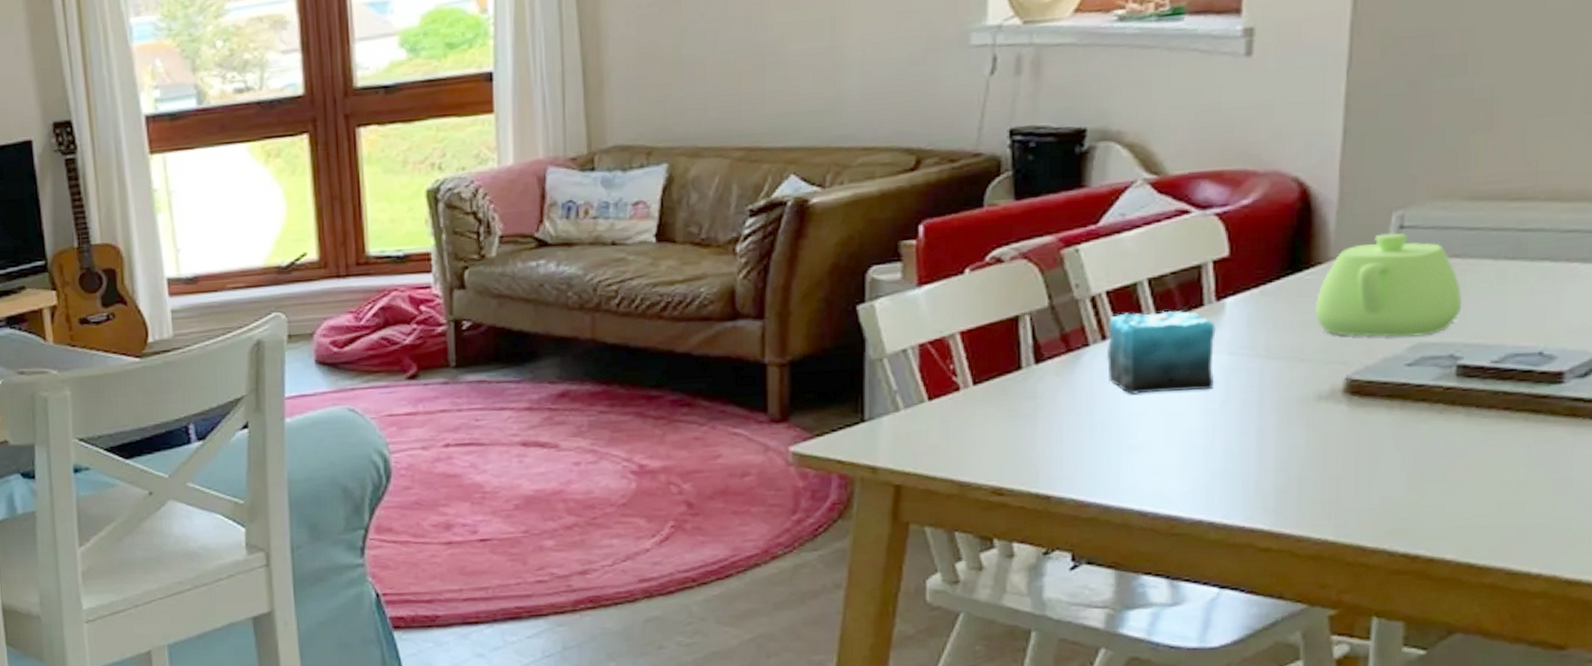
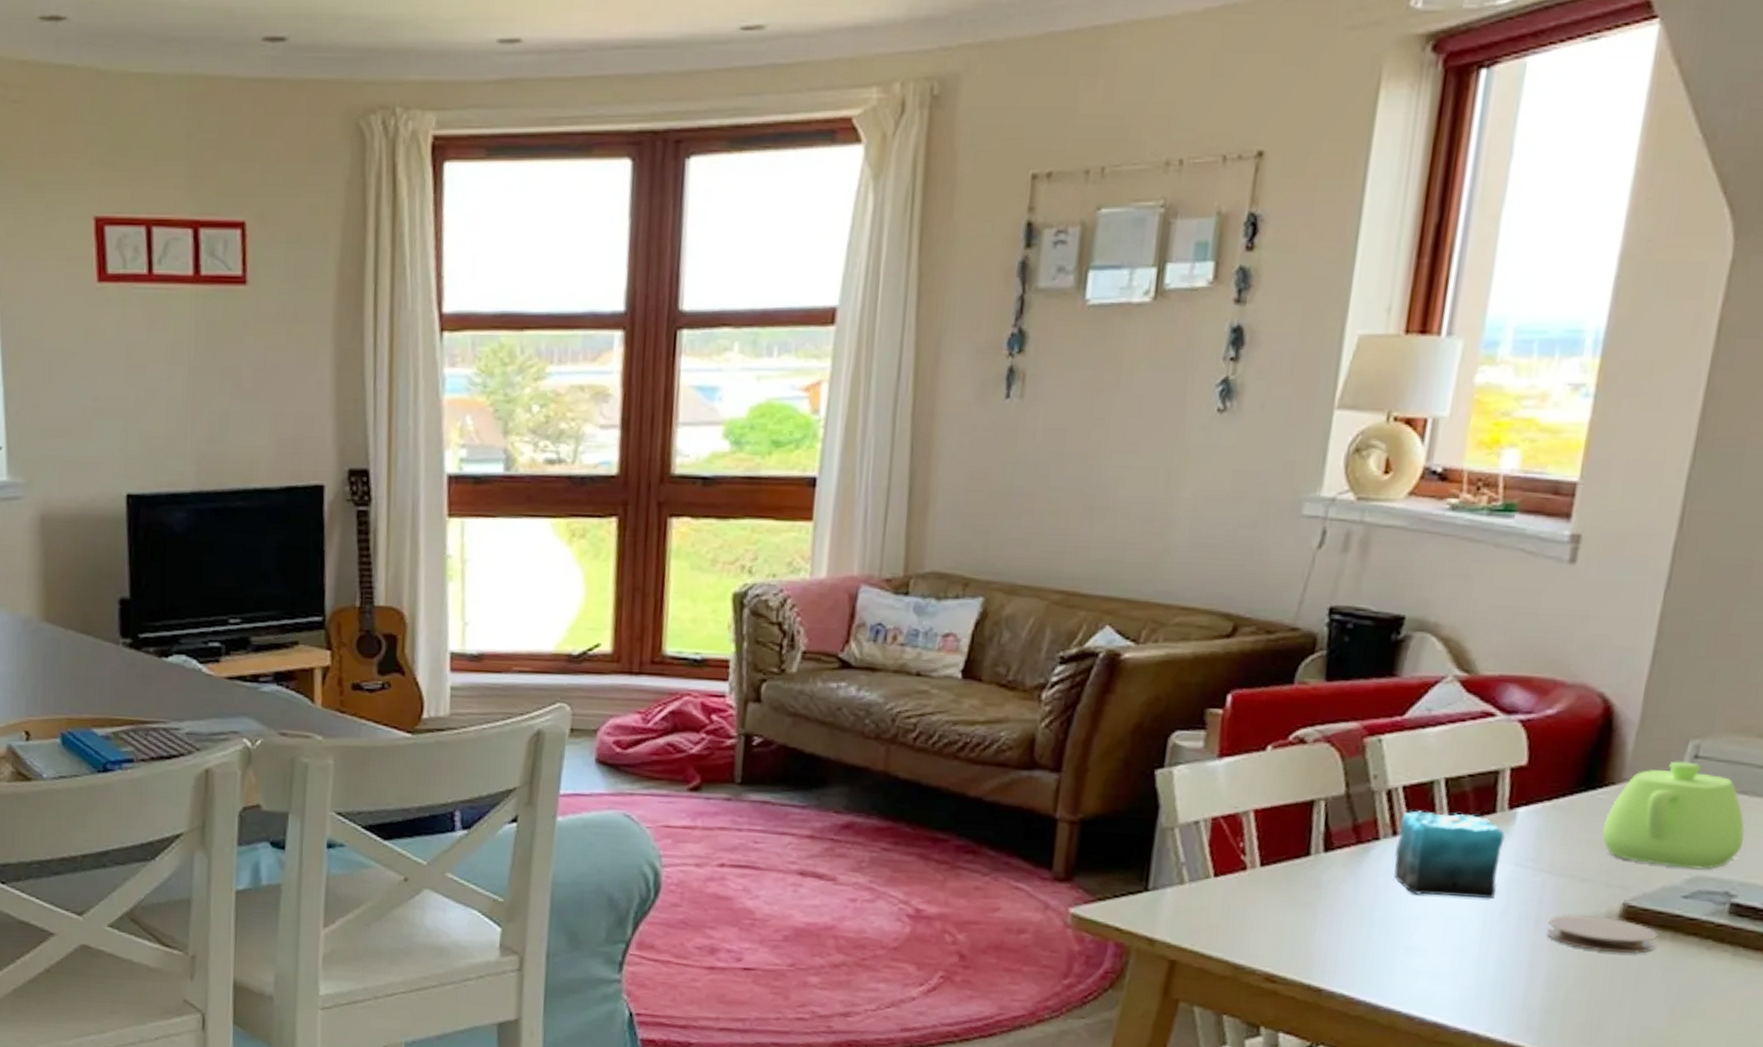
coaster: none [1271,393,1386,428] -> present [1546,914,1658,954]

